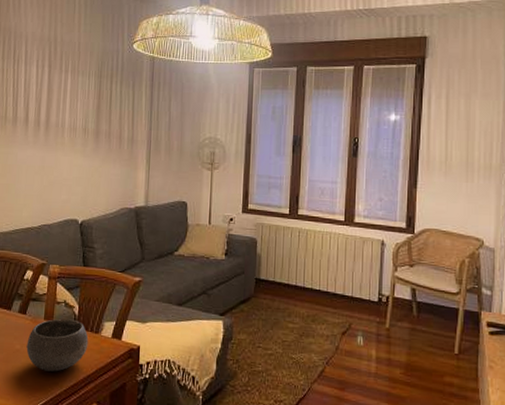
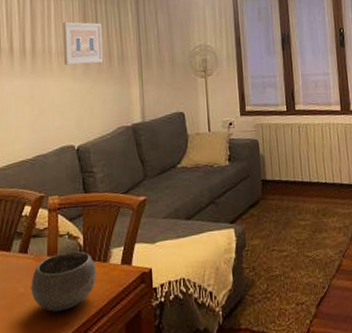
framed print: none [76,98,115,144] -> present [62,21,104,65]

